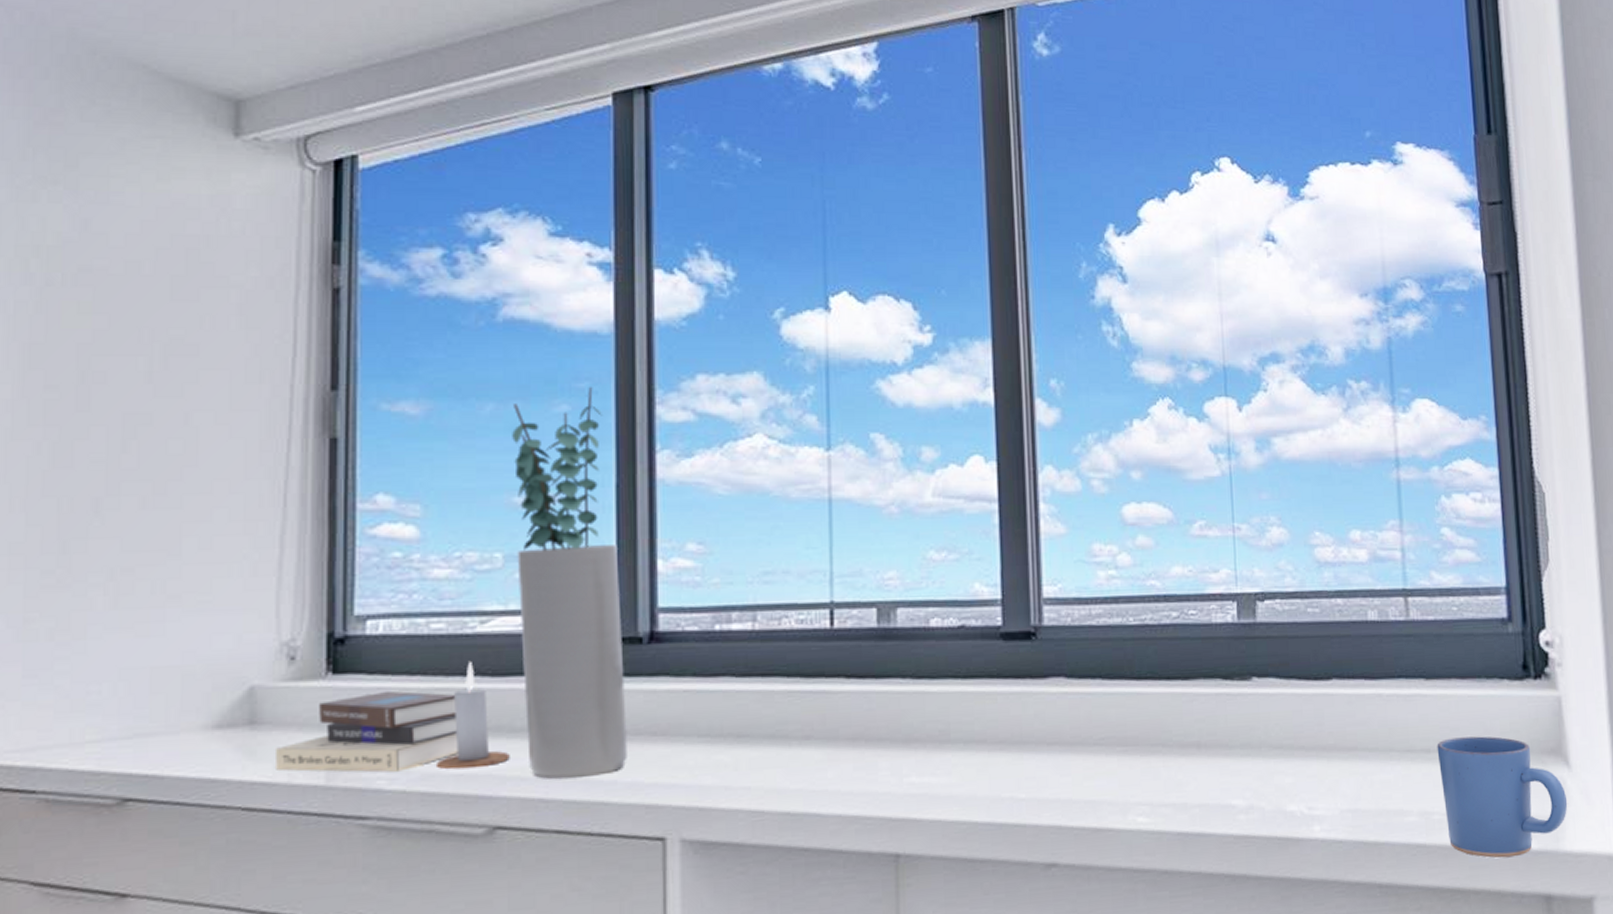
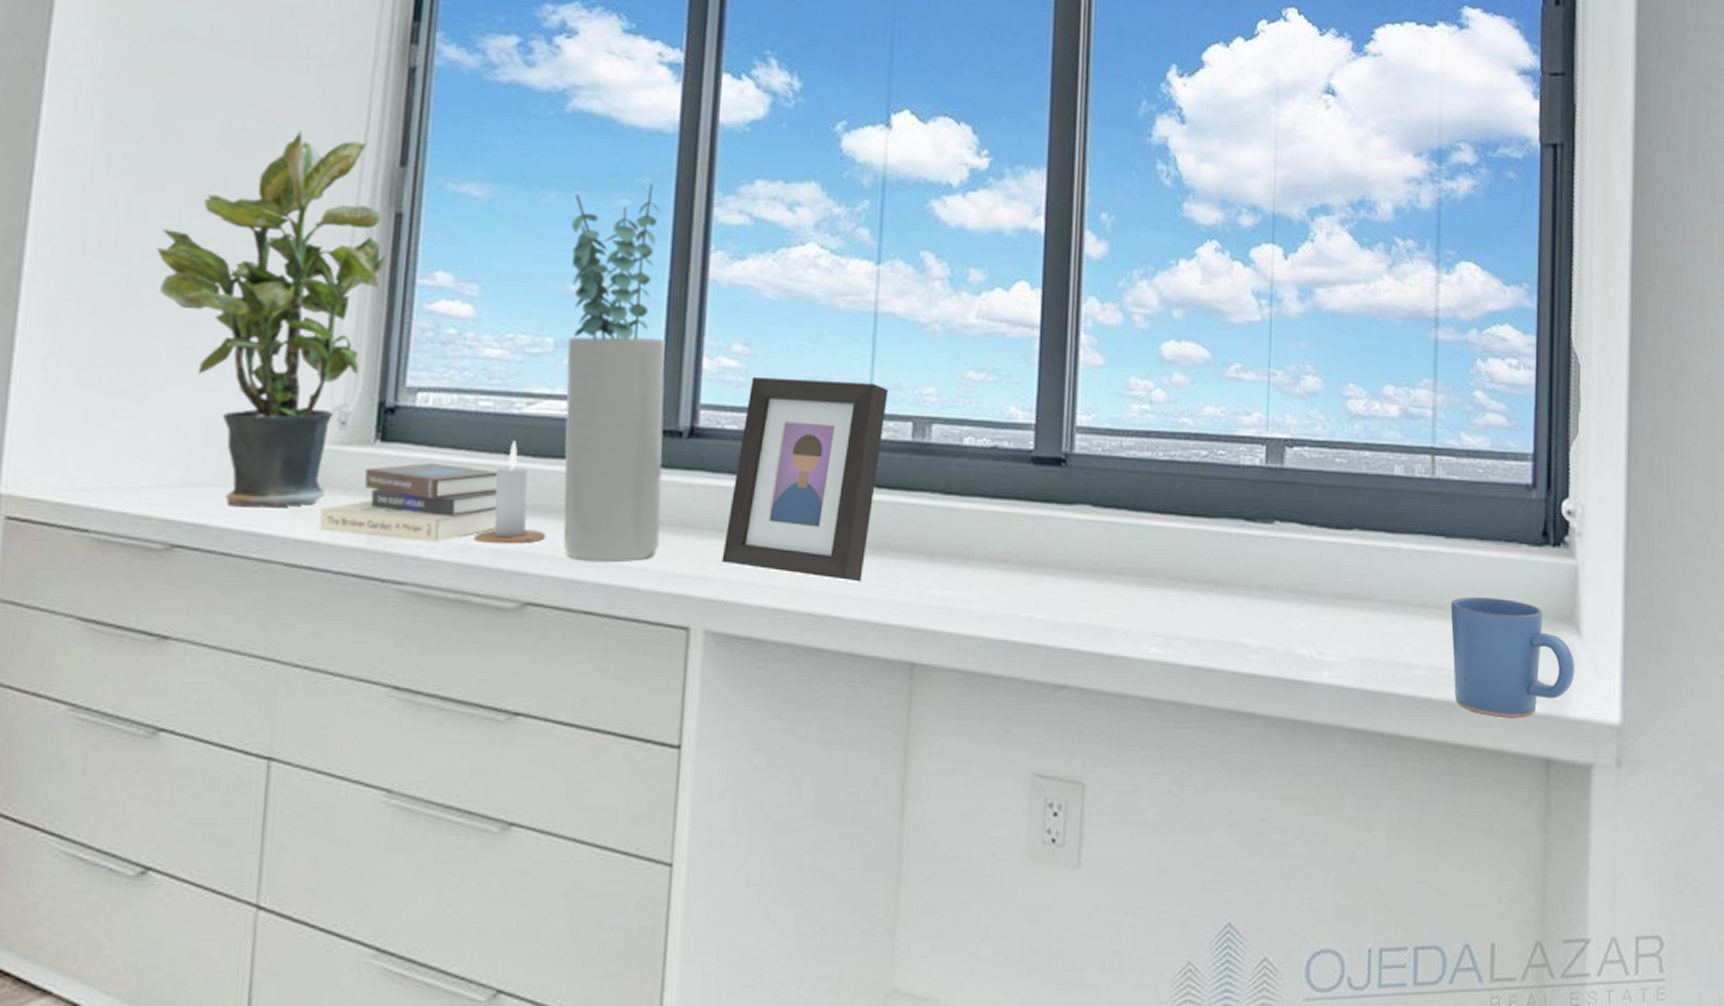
potted plant: none [85,362,324,754] -> present [156,131,386,508]
picture frame: none [693,572,849,777] -> present [721,376,888,582]

